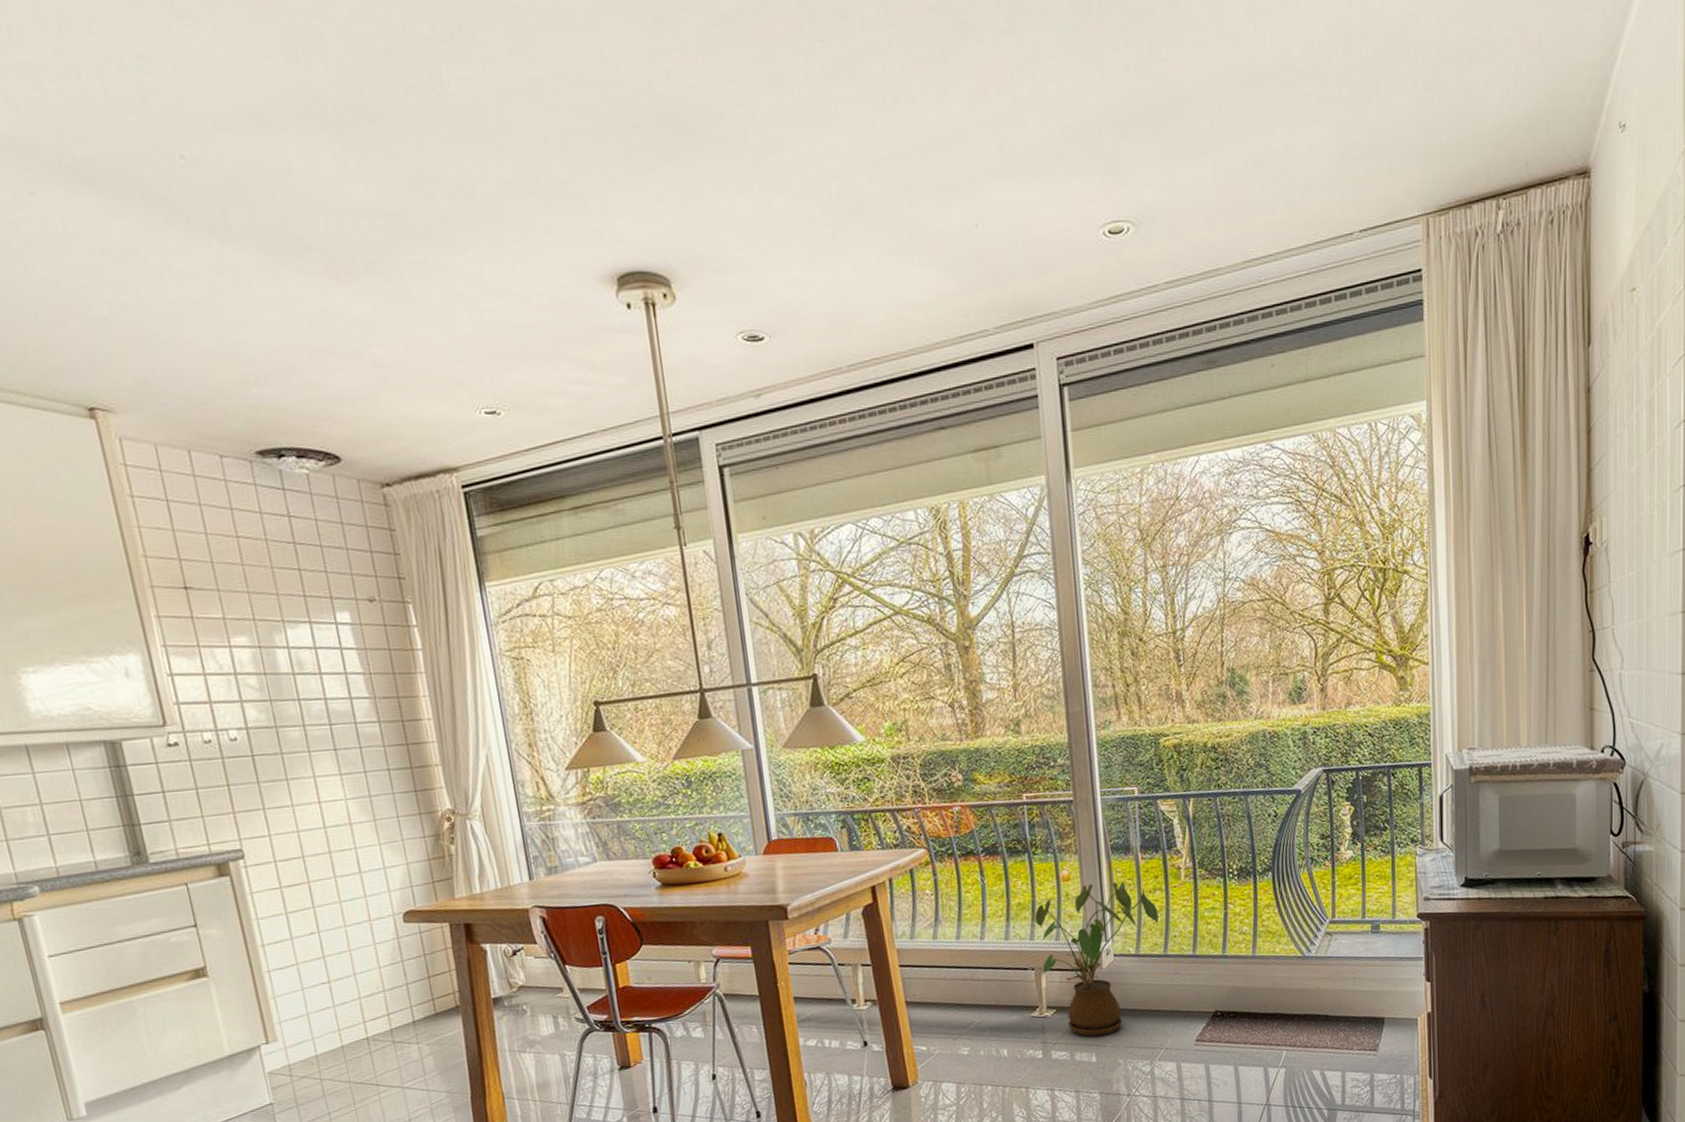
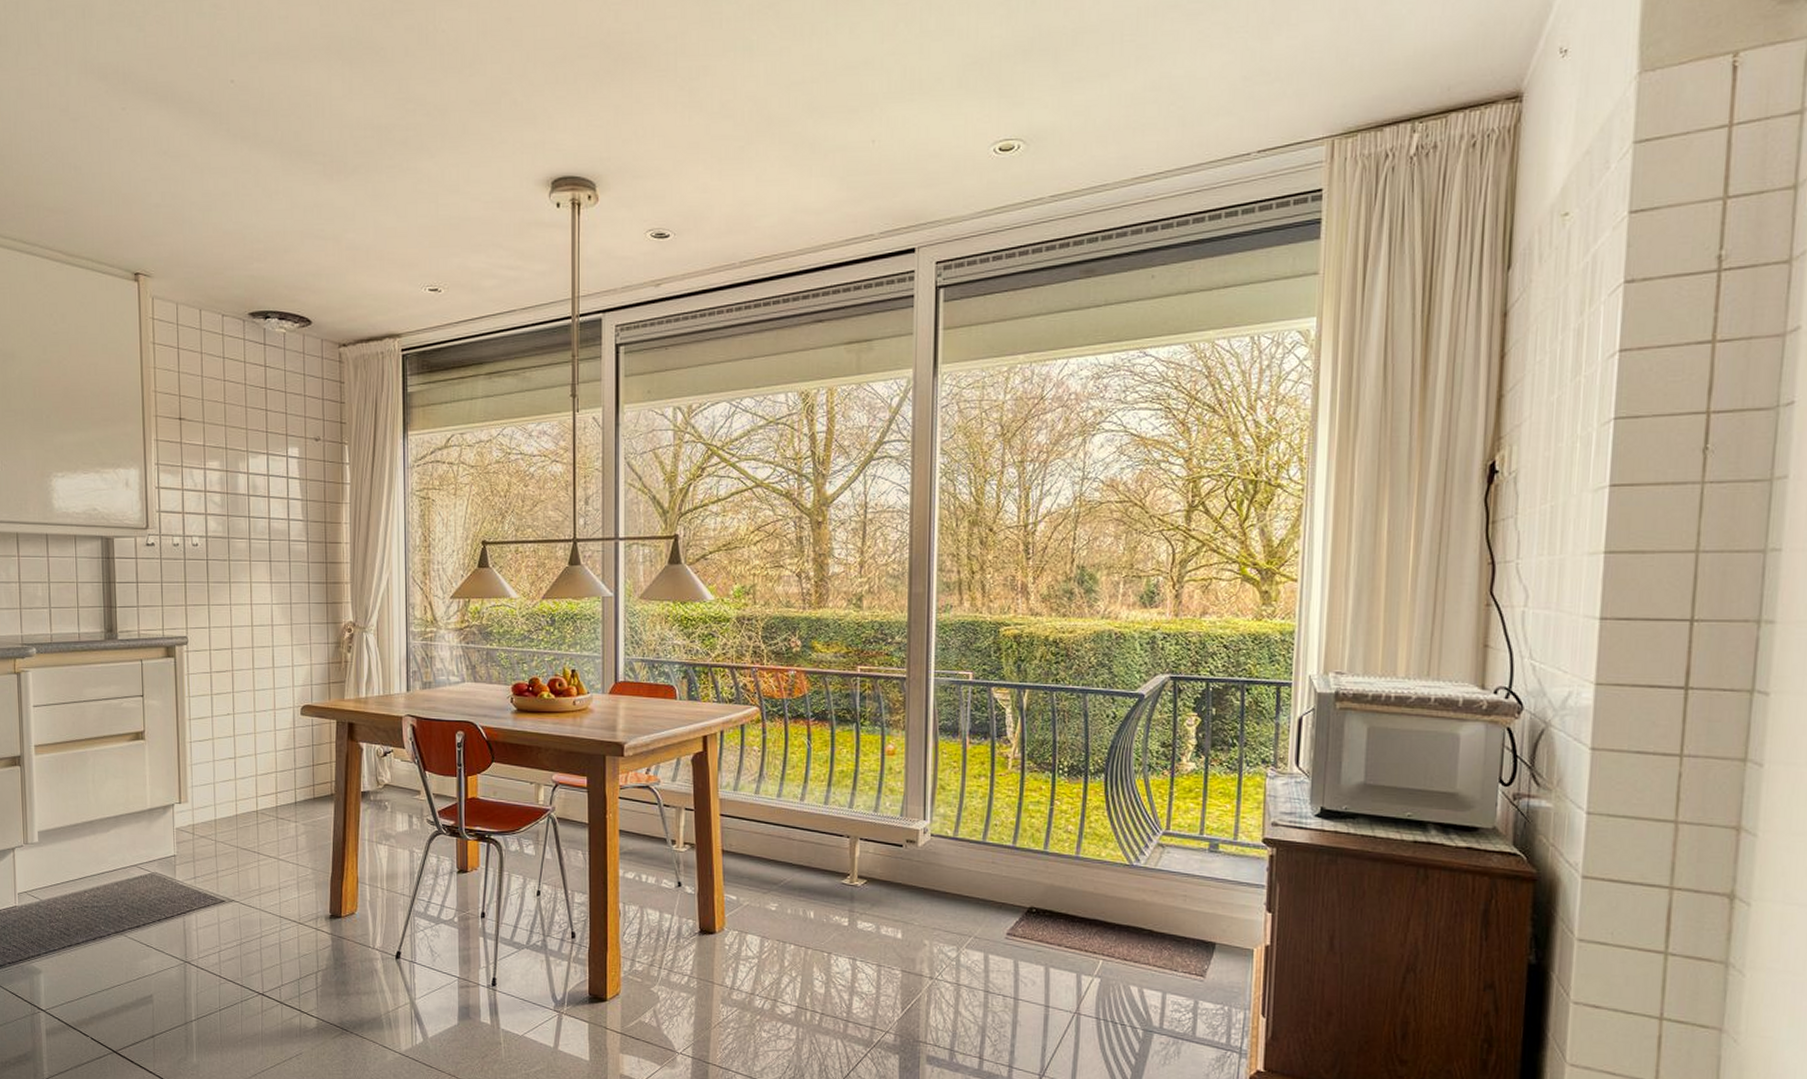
house plant: present [1035,882,1159,1037] -> none [856,762,981,914]

